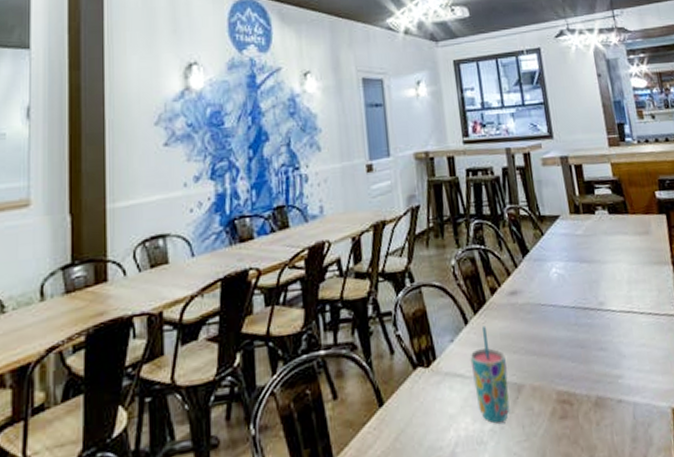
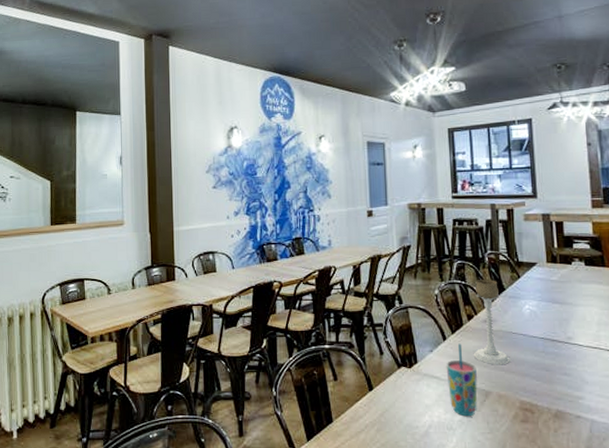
candle holder: none [496,239,542,349] -> present [473,278,510,365]

